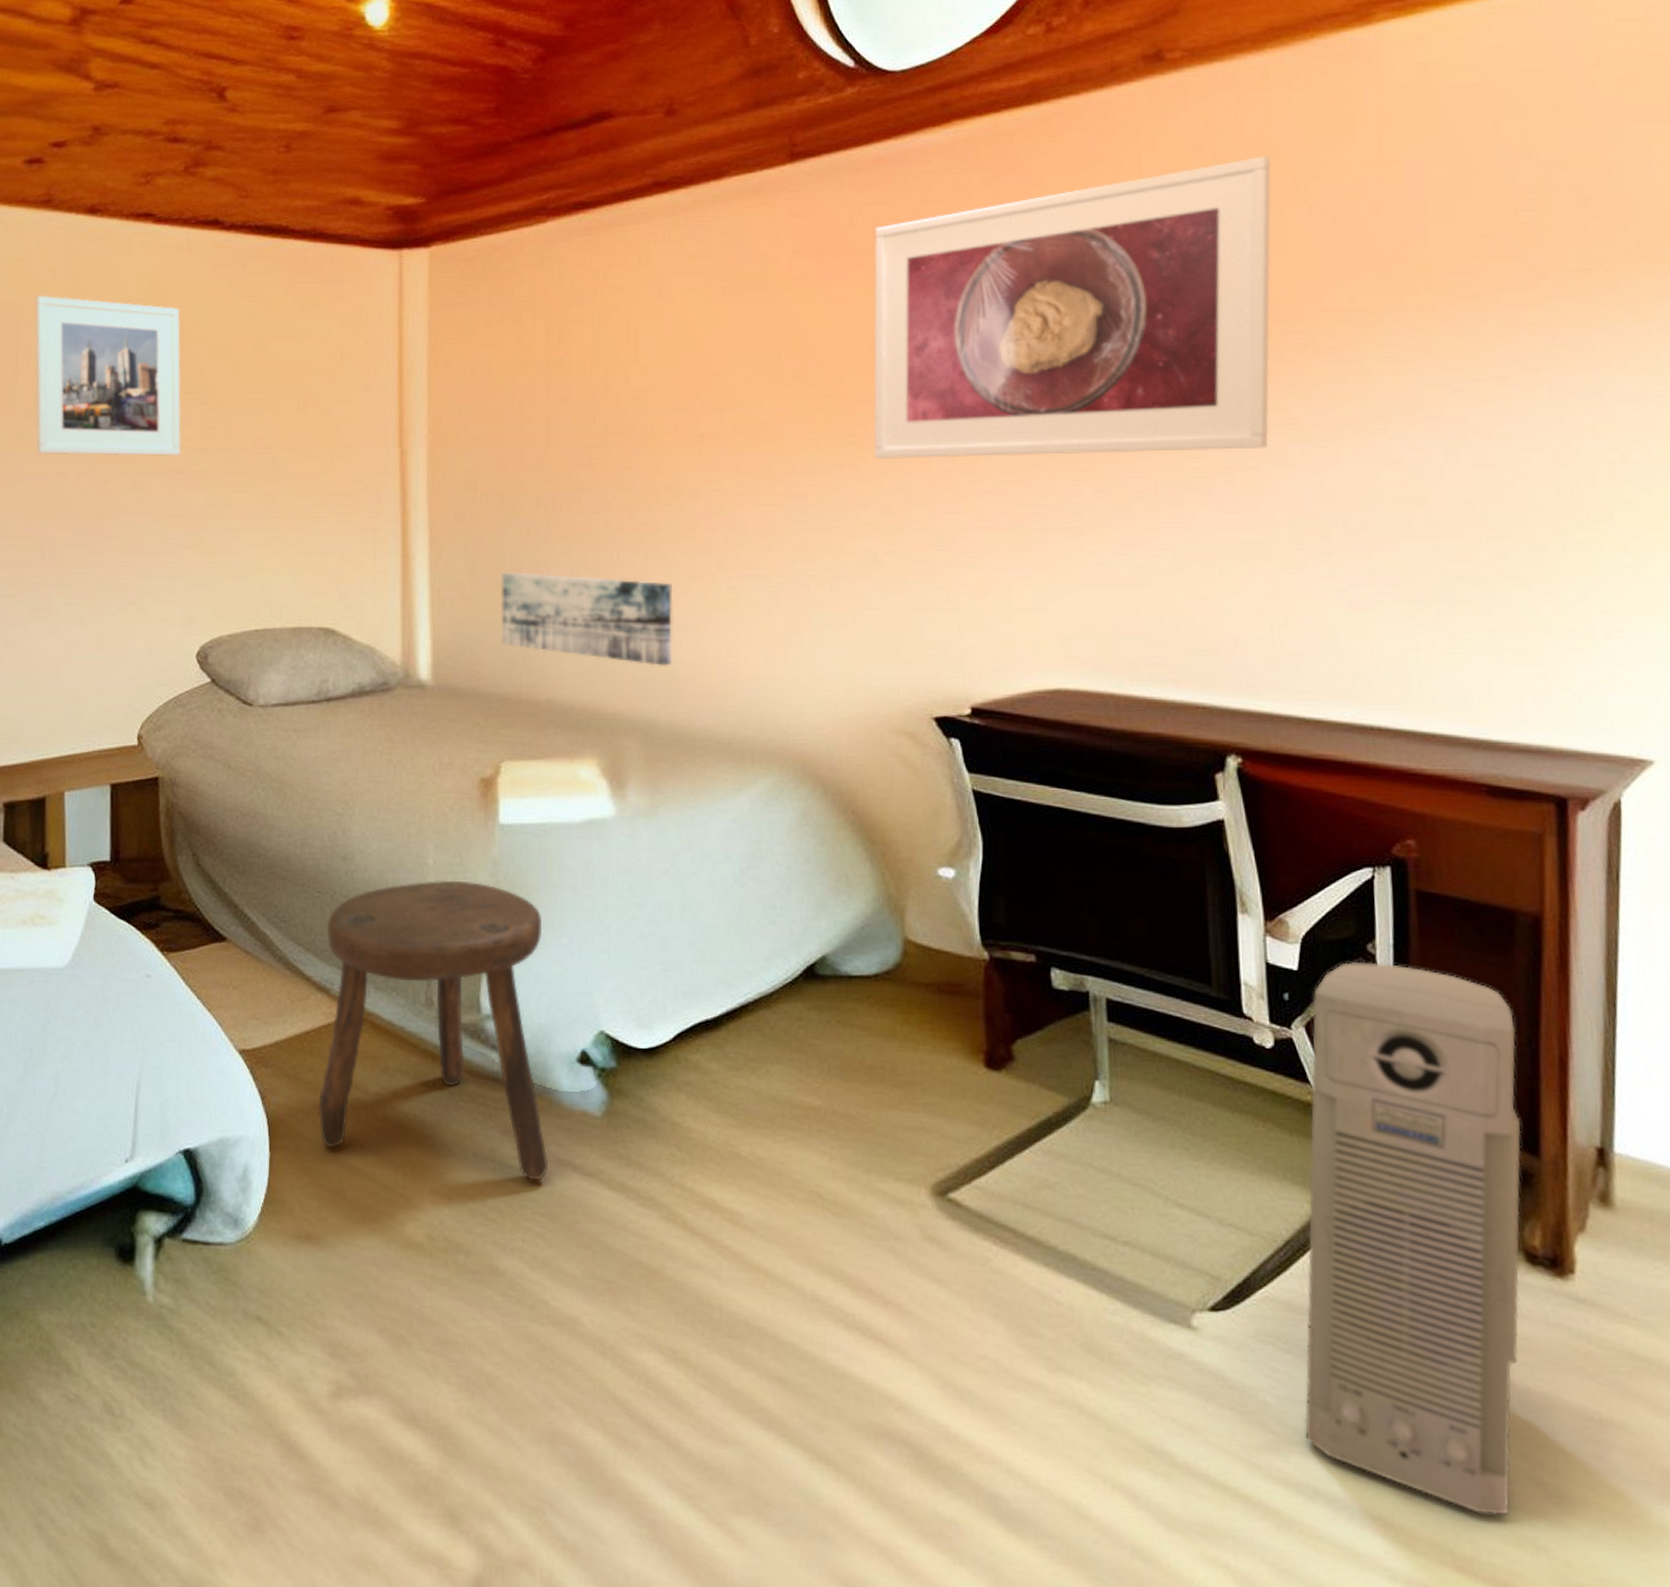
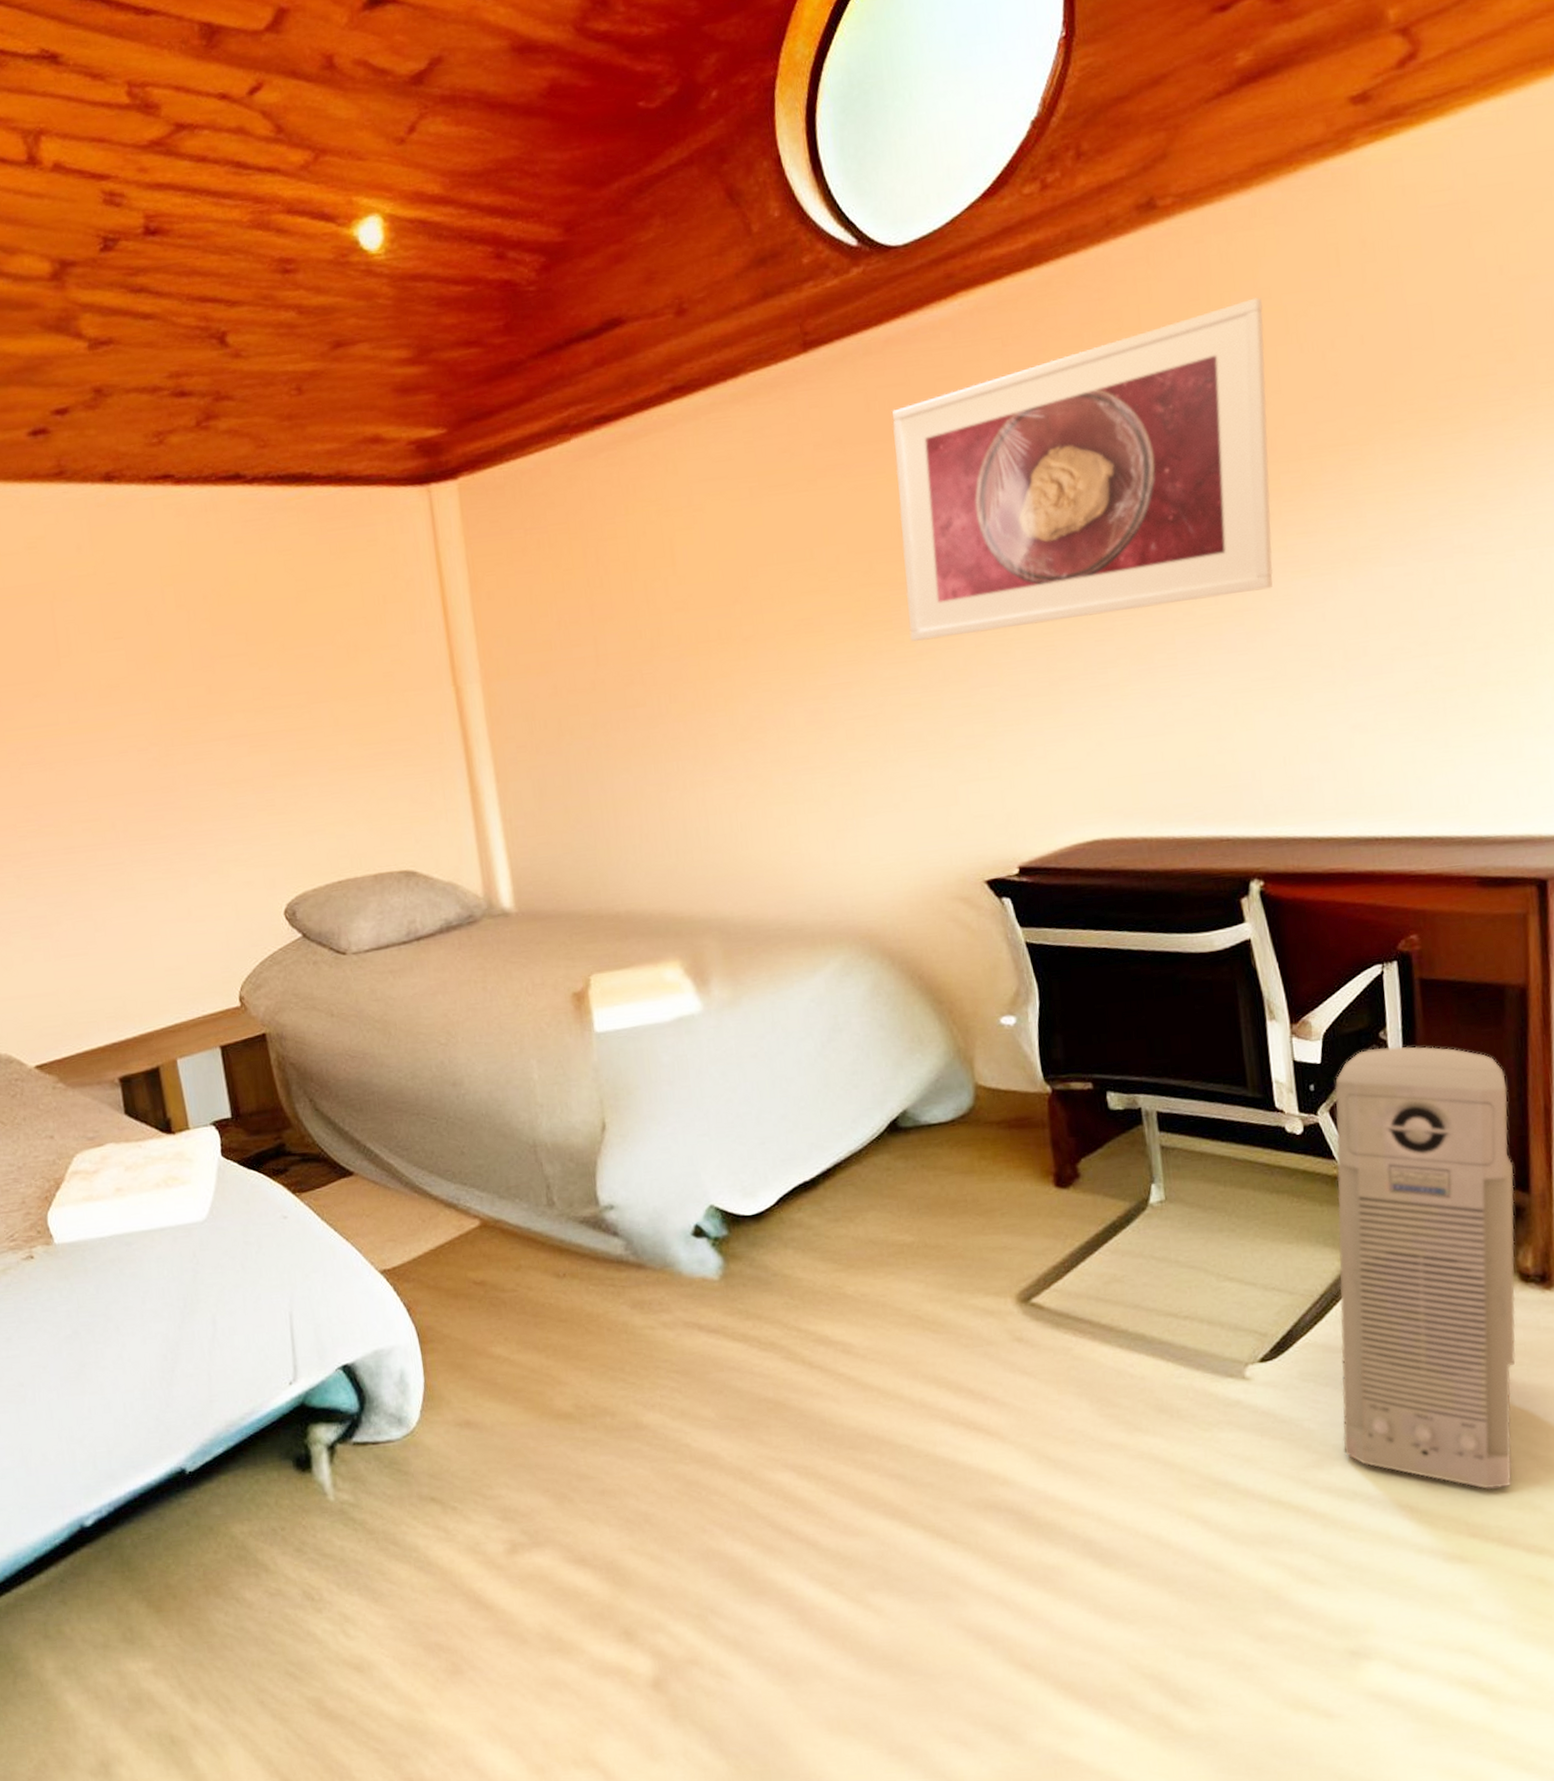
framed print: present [34,295,182,457] -> none [65,570,238,735]
stool: present [318,880,549,1181] -> none [446,1088,678,1345]
wall art: present [501,572,672,667] -> none [569,786,739,867]

